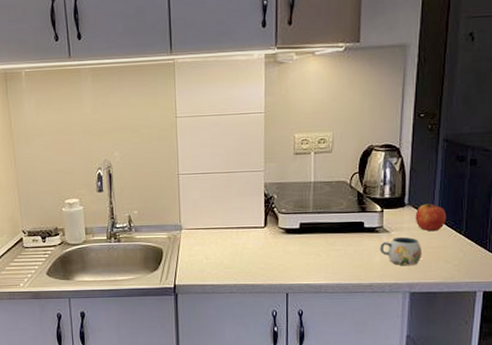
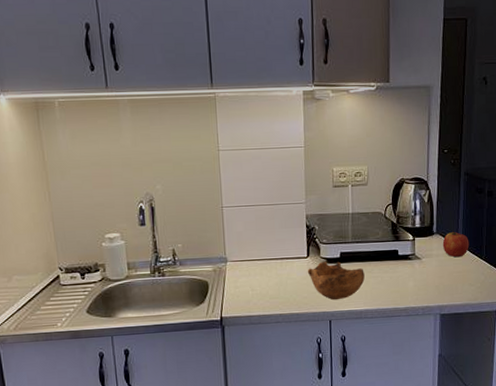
bowl: none [264,232,326,273] -> present [307,261,365,300]
mug: present [380,236,422,266] -> none [413,263,450,290]

